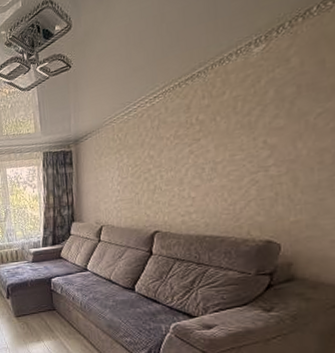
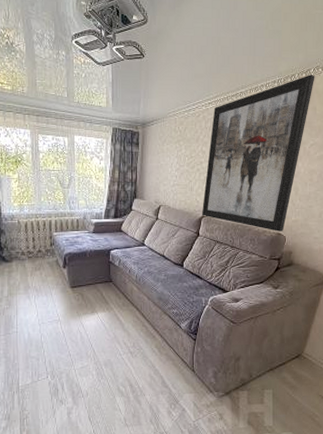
wall art: none [153,14,321,239] -> present [201,75,315,232]

